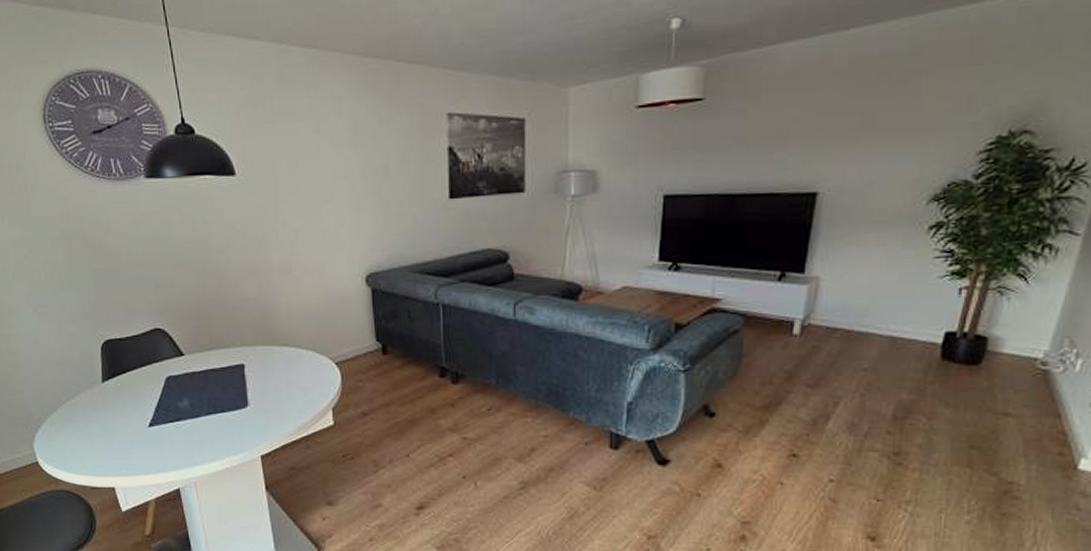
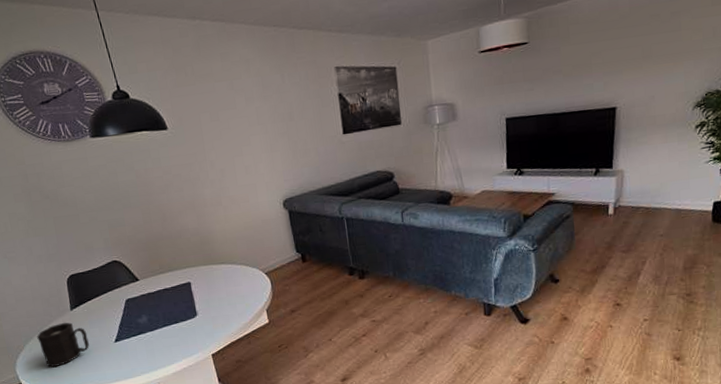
mug: none [61,395,119,448] -> present [37,322,89,368]

